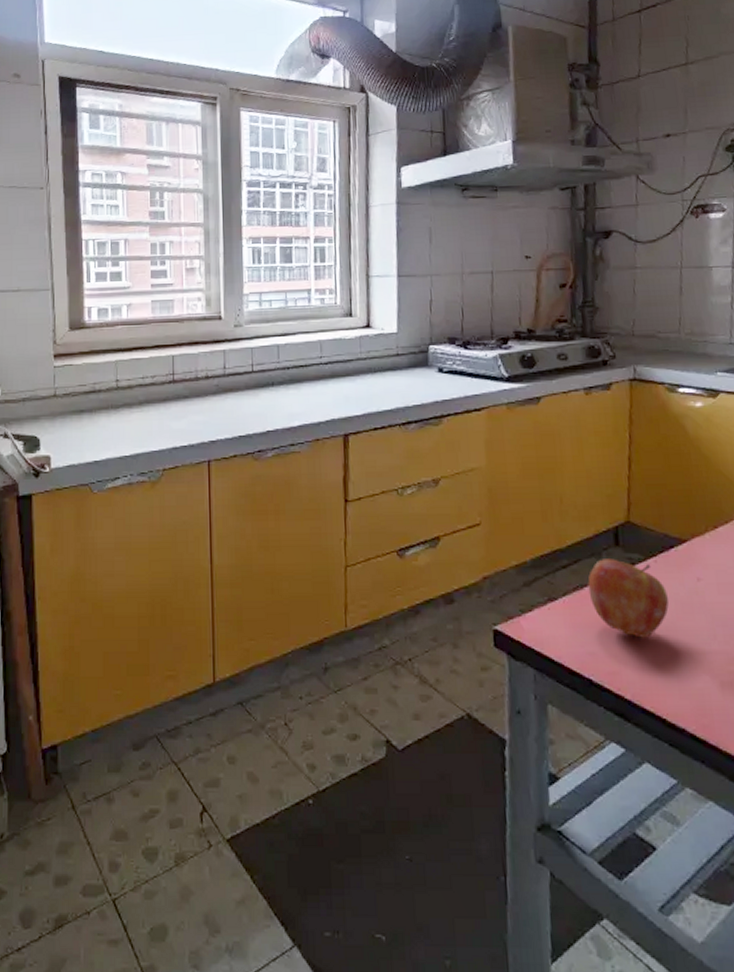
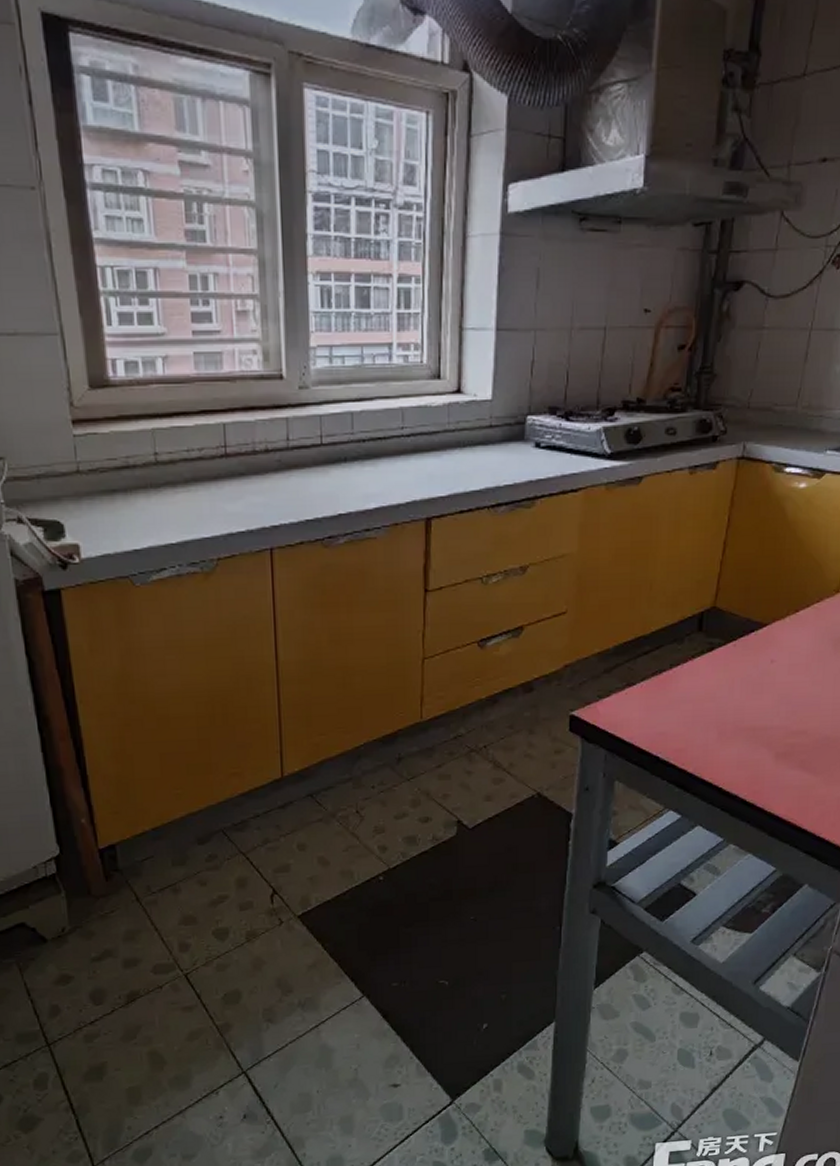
apple: present [587,559,669,638] -> none [666,644,742,717]

